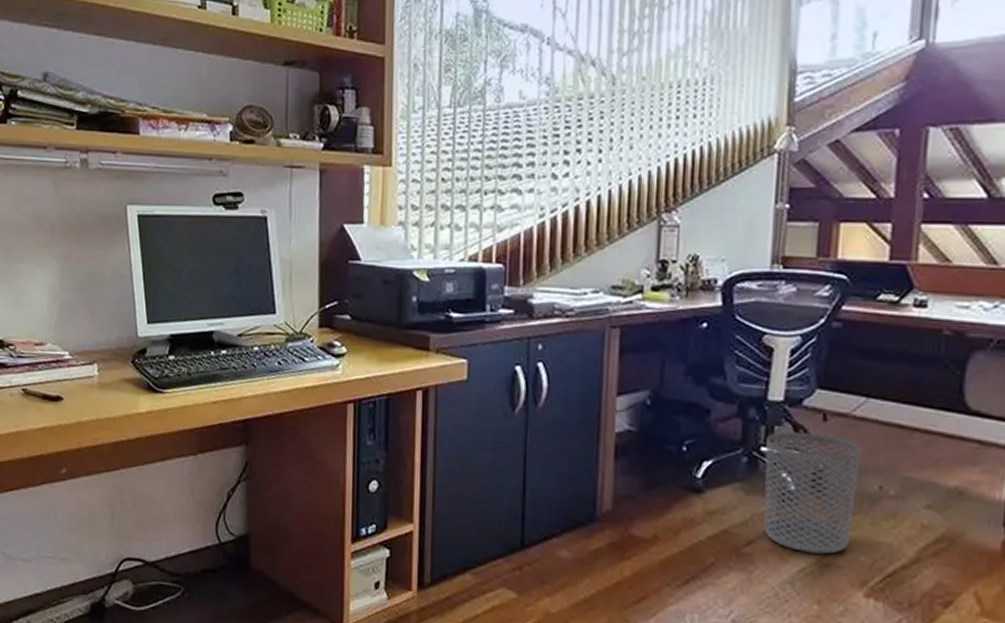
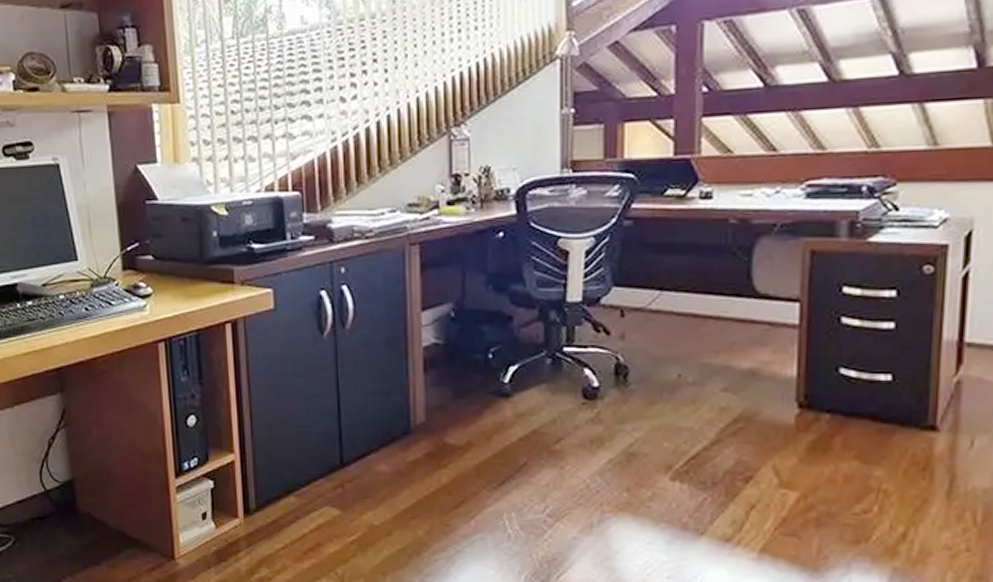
waste bin: present [764,431,861,555] -> none [568,329,659,444]

